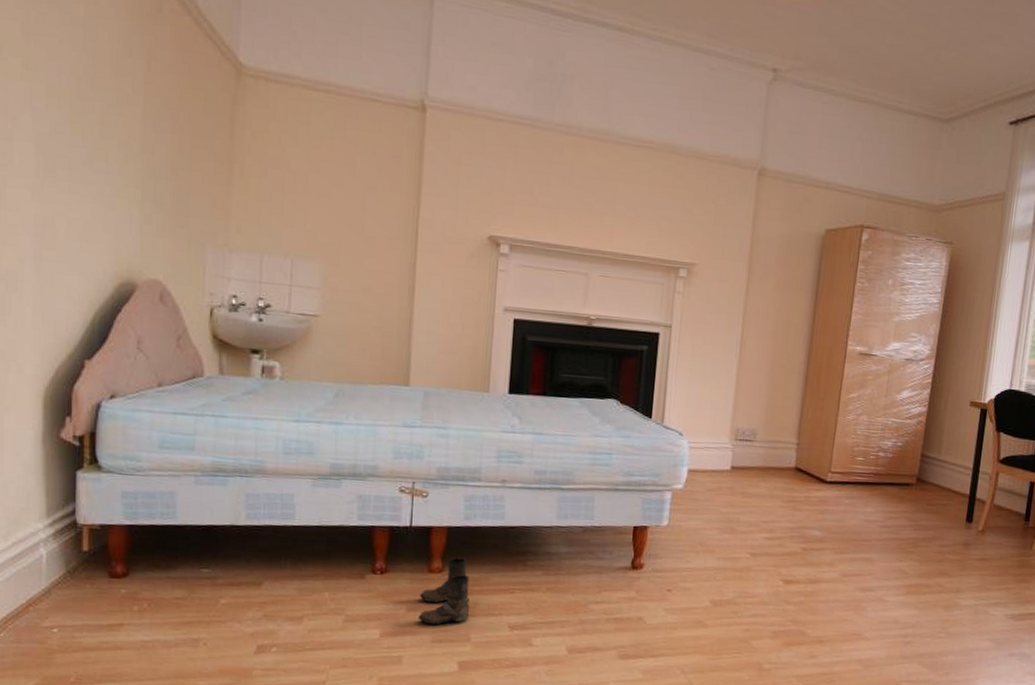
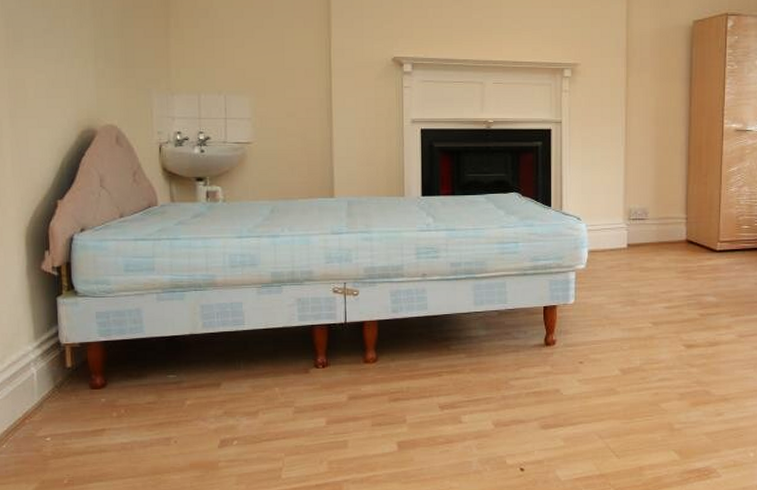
boots: present [418,557,470,625] -> none [358,347,404,410]

